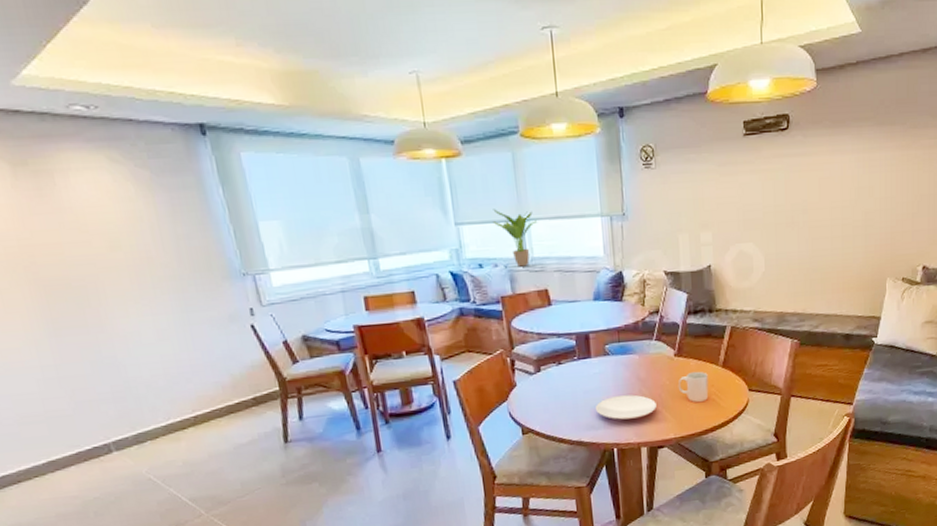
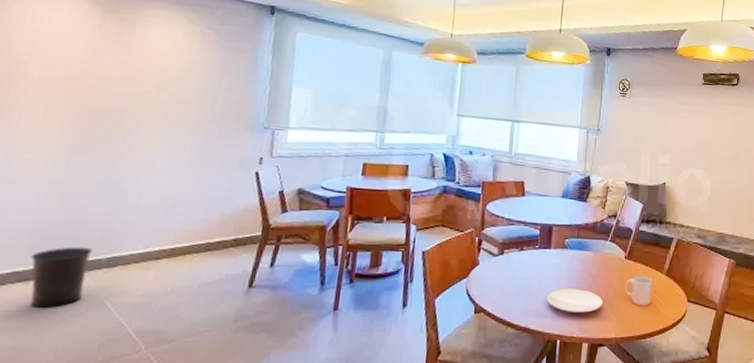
waste bin: none [57,428,125,491] -> present [30,246,93,308]
potted plant: present [492,209,538,267] -> none [489,108,527,159]

